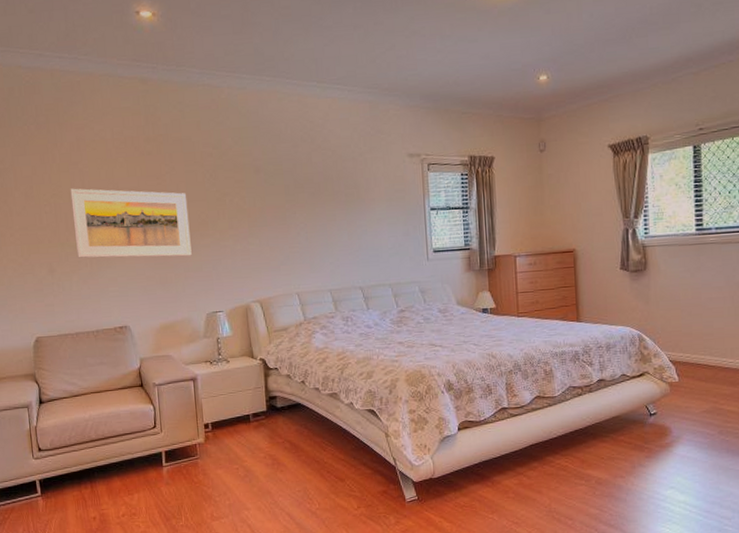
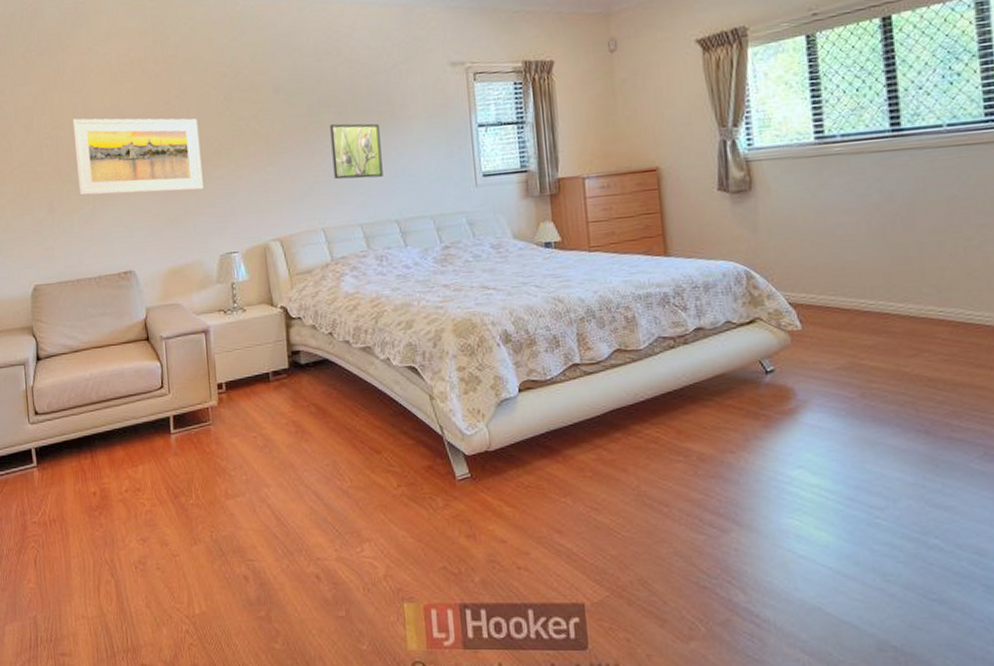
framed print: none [304,202,350,251] -> present [330,123,383,180]

